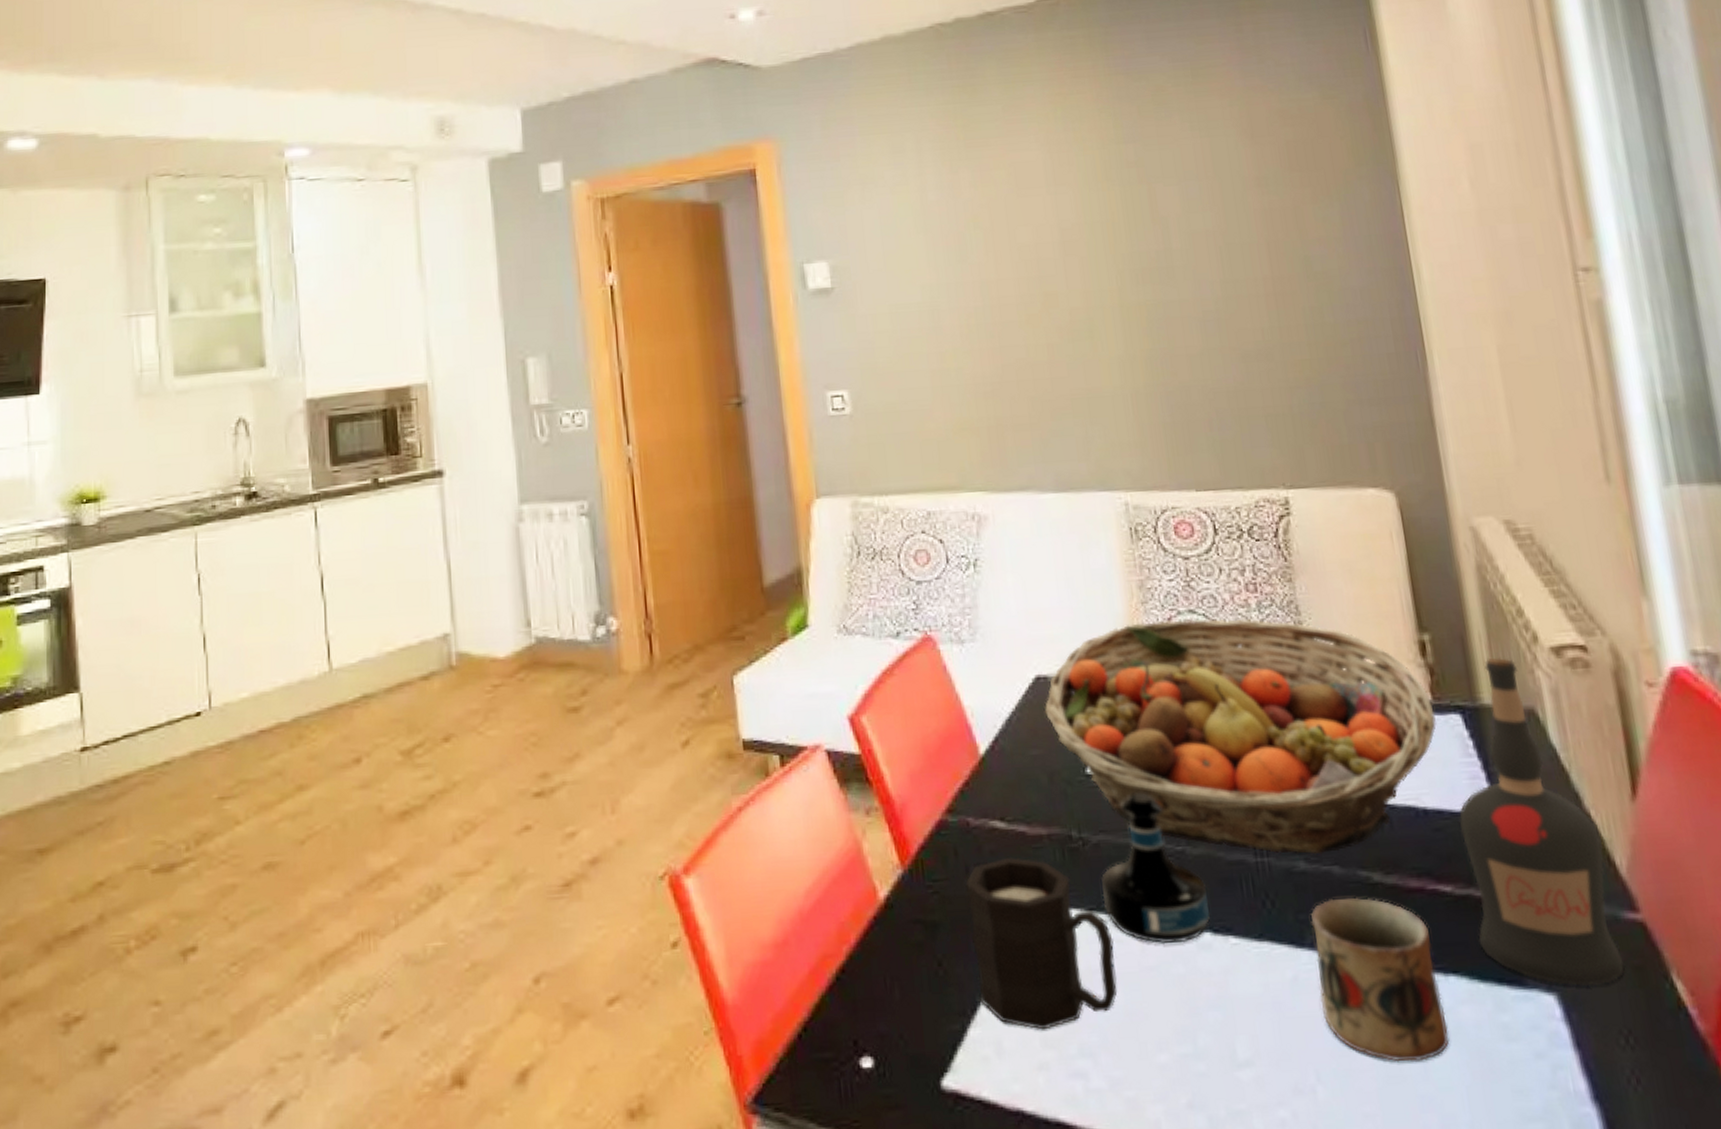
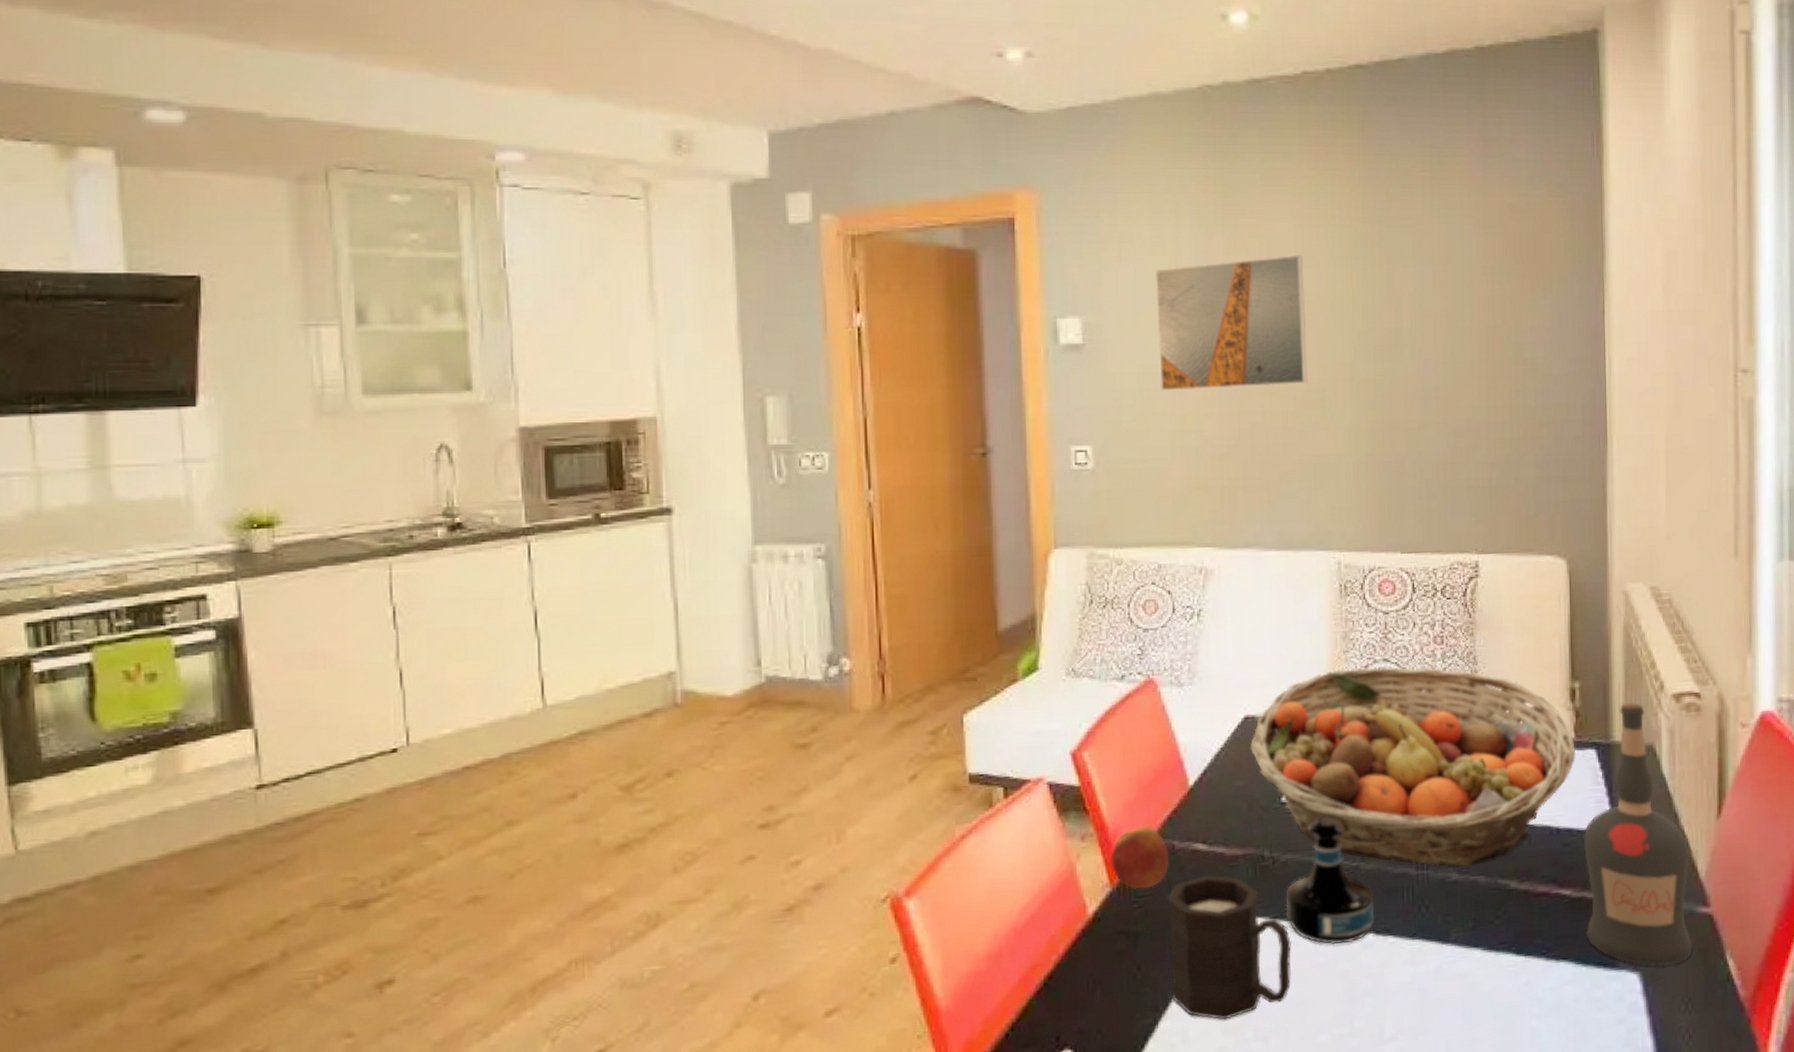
apple: none [898,800,966,872] -> present [1110,826,1170,889]
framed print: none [901,181,1073,330] -> present [1156,254,1308,391]
mug: present [1310,897,1449,1062] -> none [1456,901,1554,1032]

